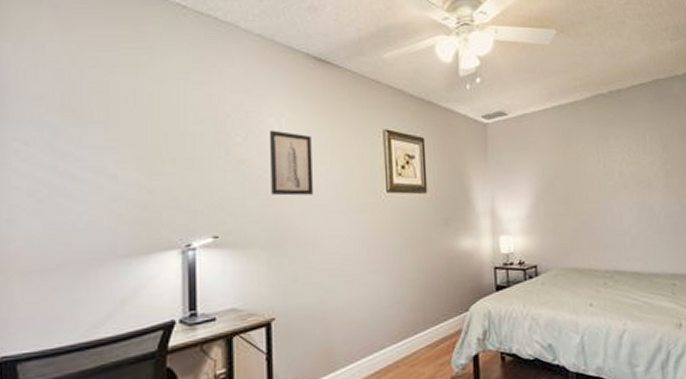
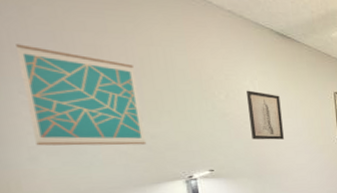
wall art: none [19,85,142,204] -> present [16,44,147,146]

